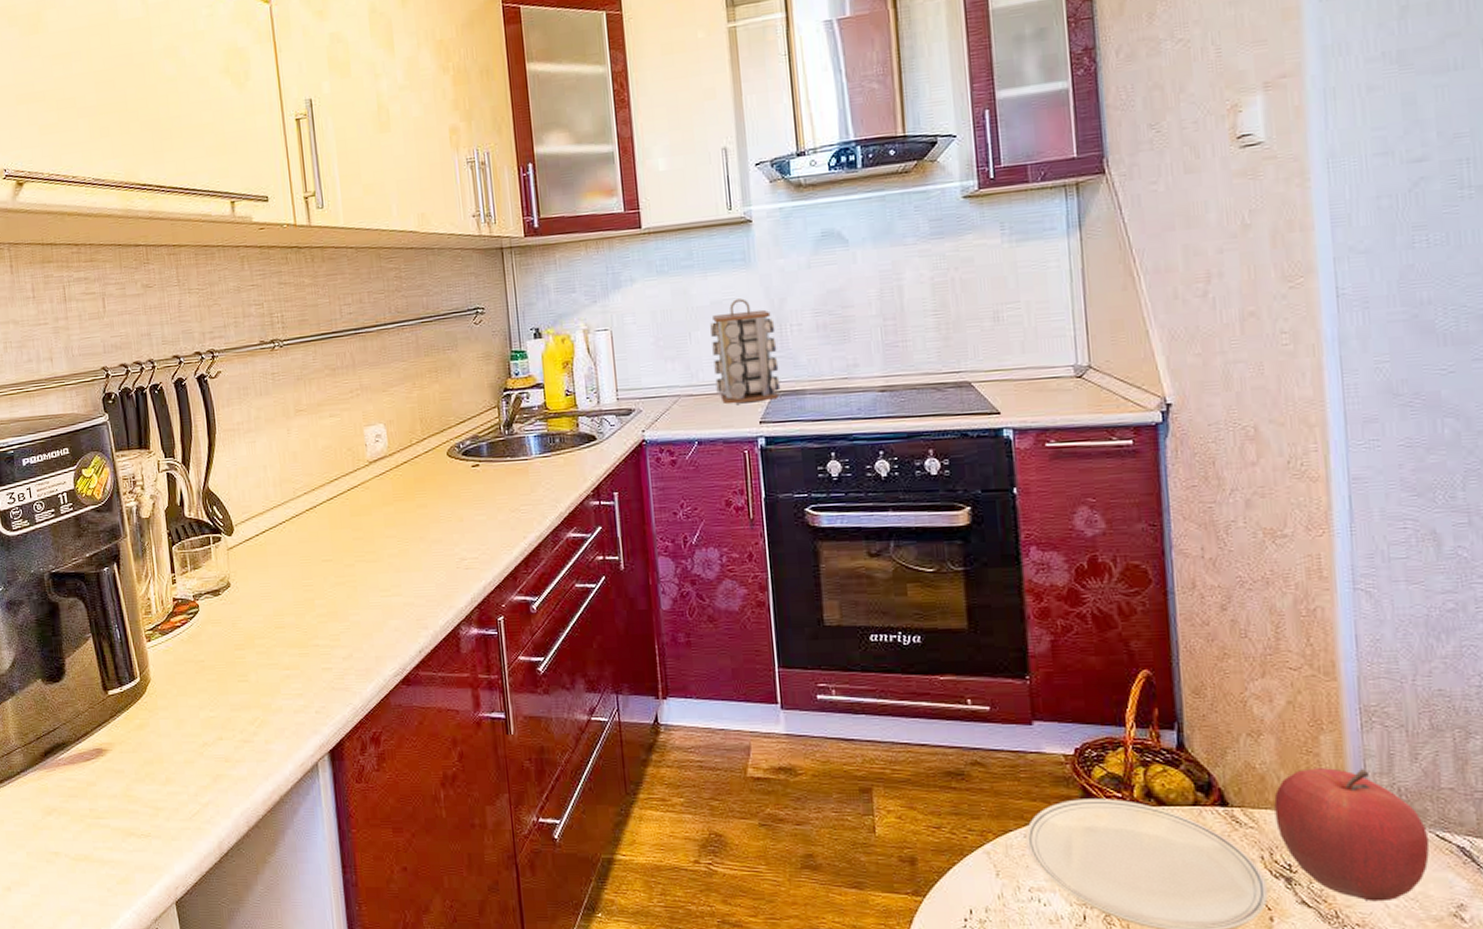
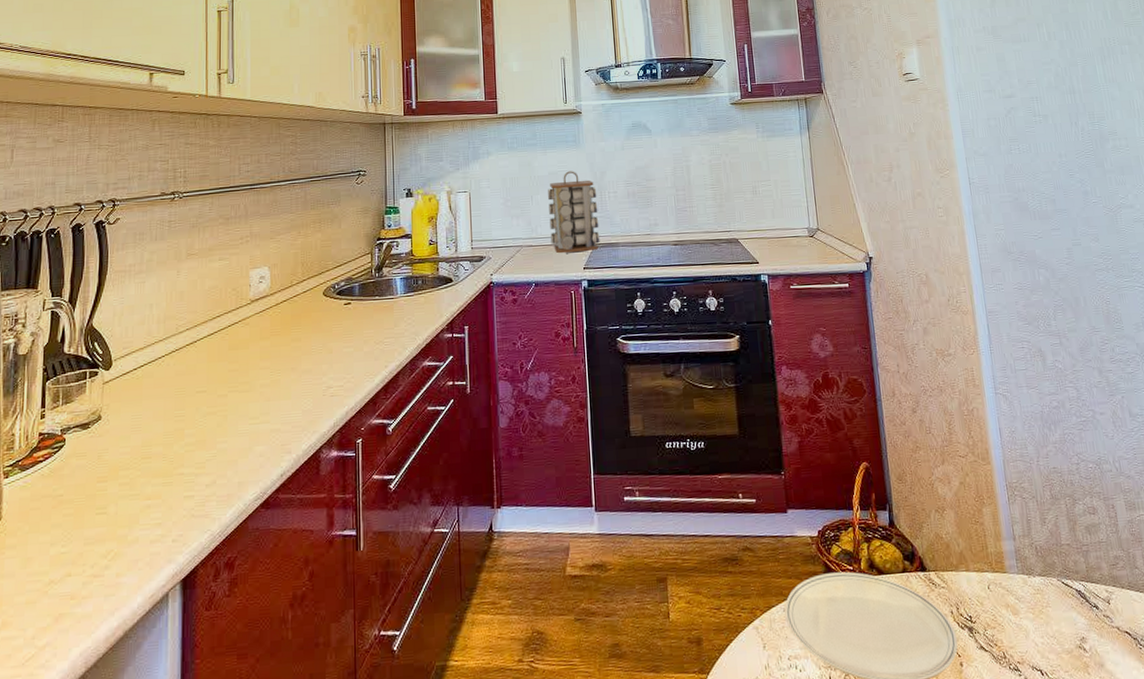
fruit: present [1274,768,1430,902] -> none [956,533,1060,642]

